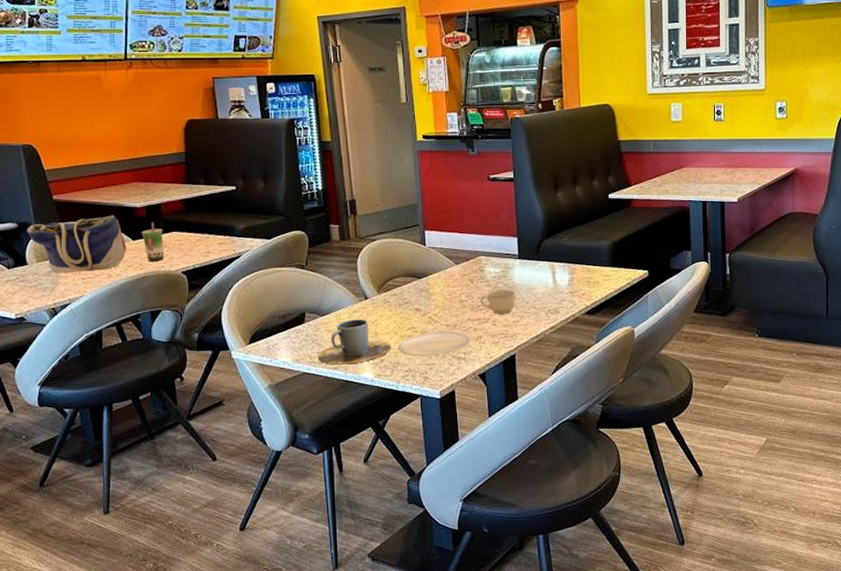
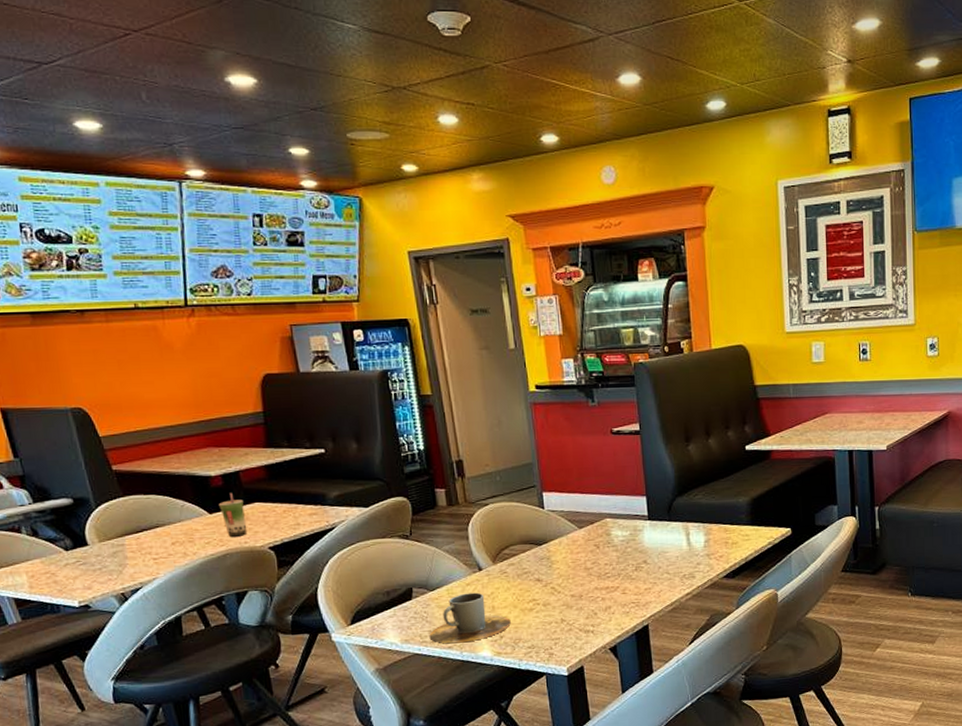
tote bag: present [27,214,127,274] -> none [84,485,204,554]
plate: present [398,331,470,357] -> none [518,602,599,631]
cup: present [480,289,516,314] -> none [607,554,647,582]

